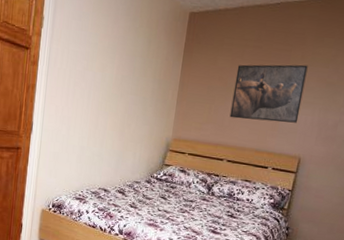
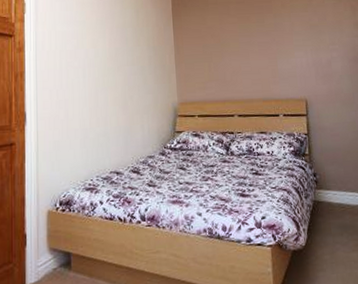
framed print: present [229,64,308,123] -> none [226,12,295,72]

